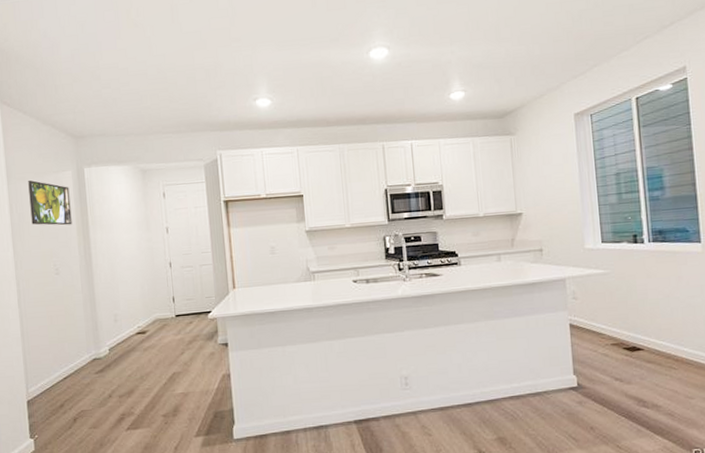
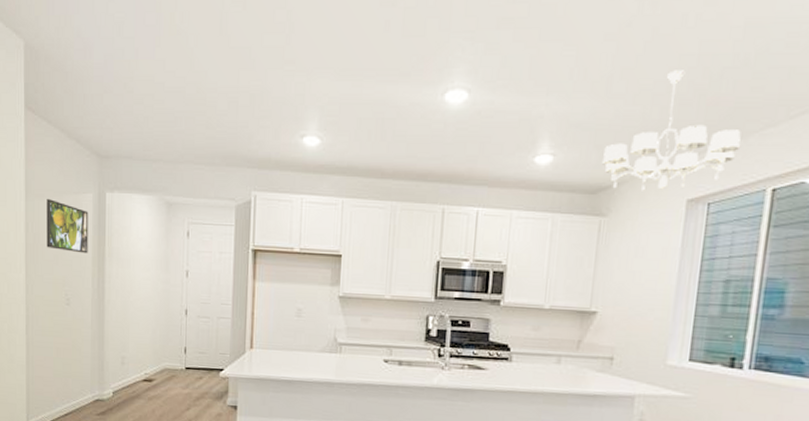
chandelier: none [503,15,606,112] -> present [601,70,741,191]

